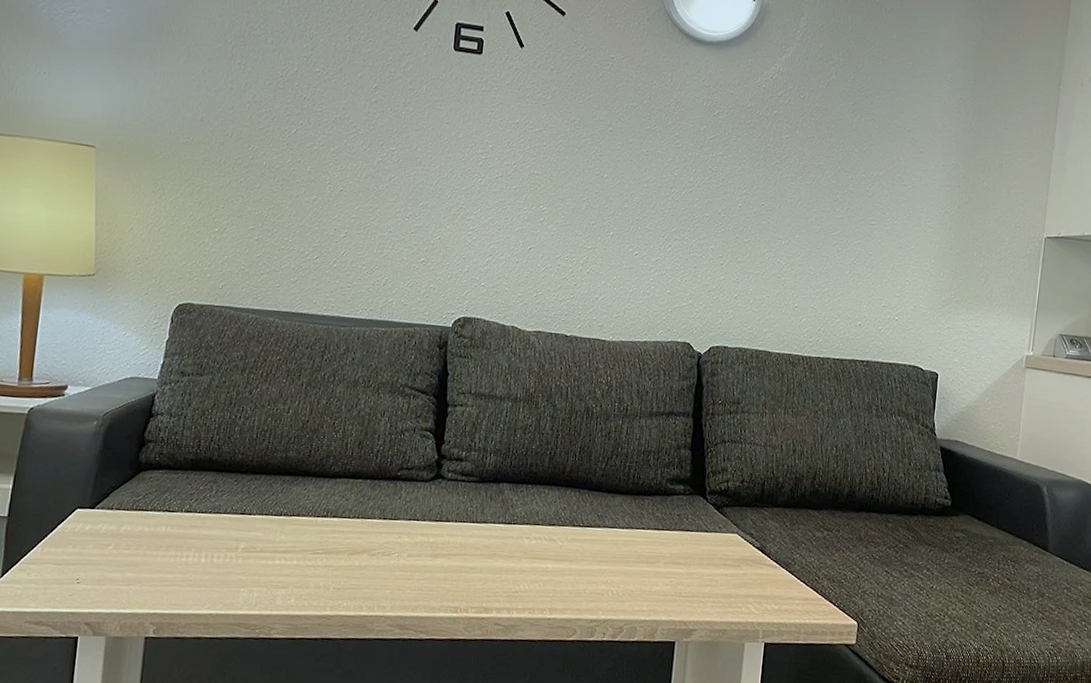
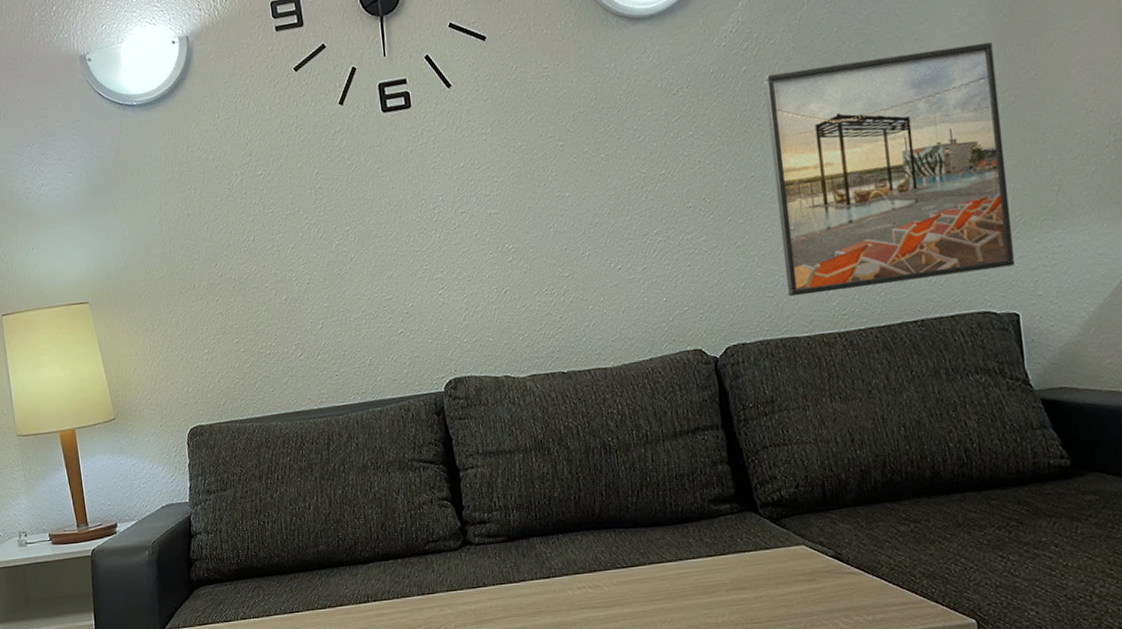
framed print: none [769,123,962,334] -> present [764,42,1015,297]

